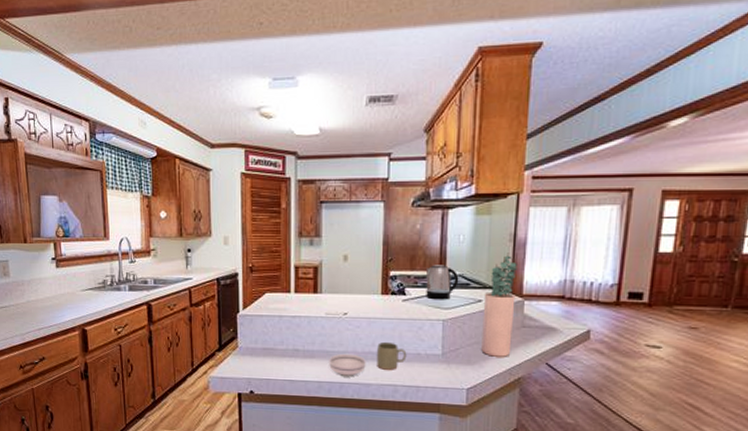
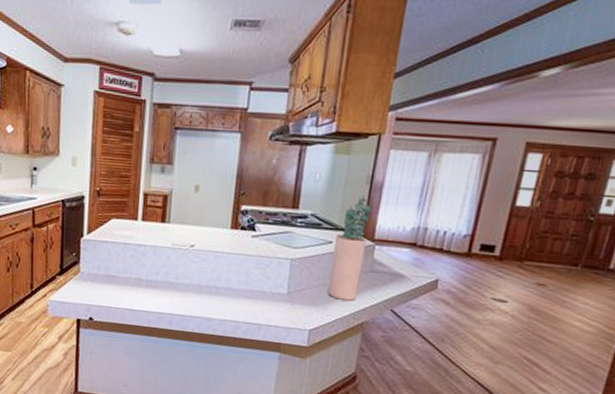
bowl: present [329,353,366,376] -> none [172,286,210,310]
mug: present [376,341,407,370] -> none [220,277,252,306]
kettle: present [425,265,459,300] -> none [276,202,312,239]

